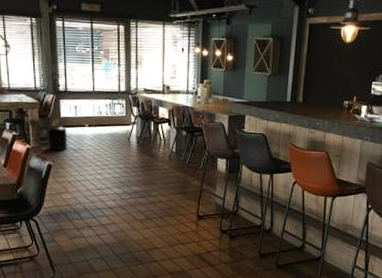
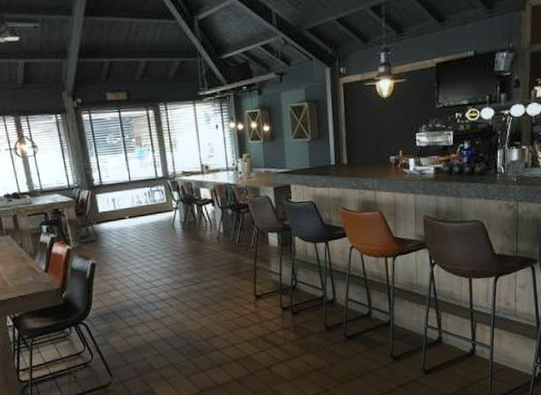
trash can: present [47,119,67,151] -> none [86,214,110,248]

